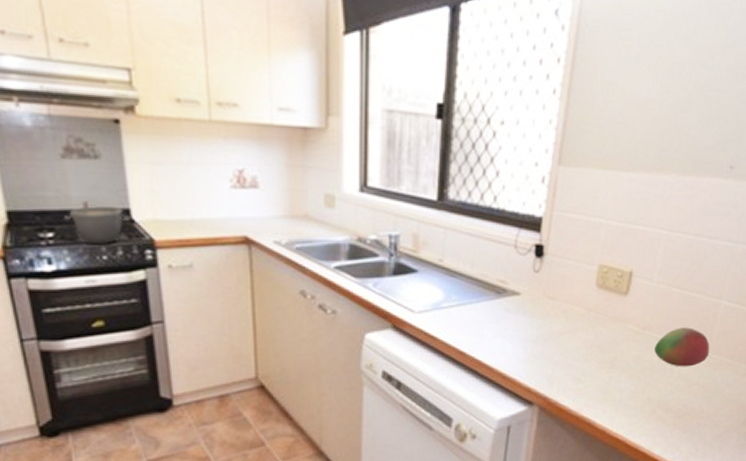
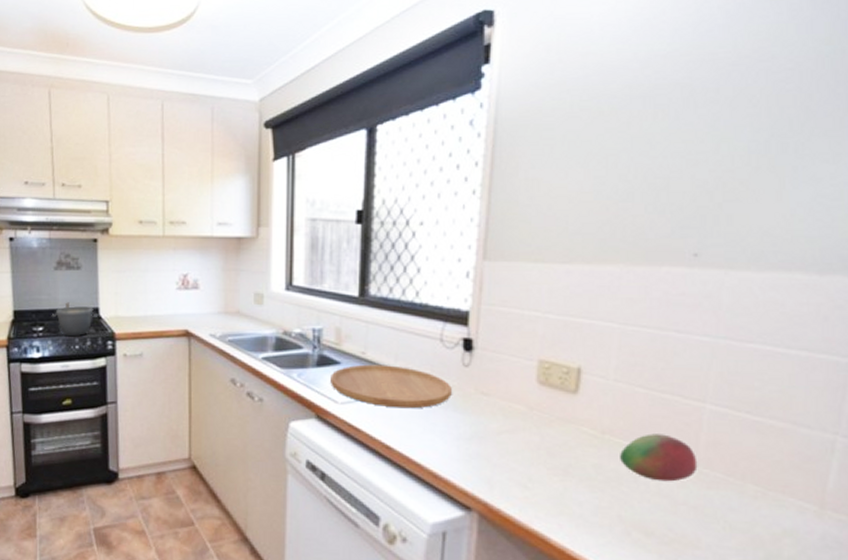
cutting board: none [407,272,522,315] -> present [331,364,452,409]

